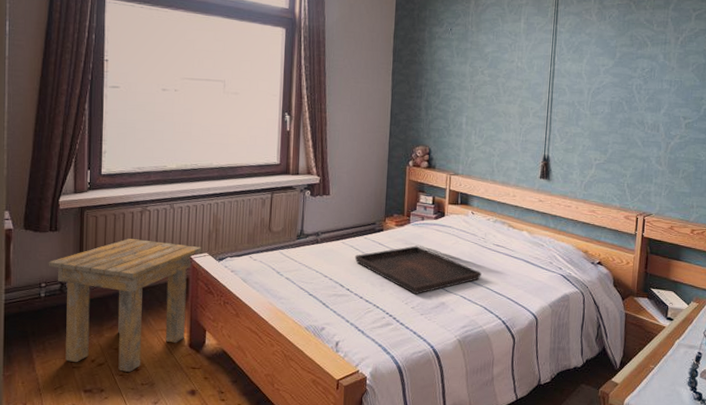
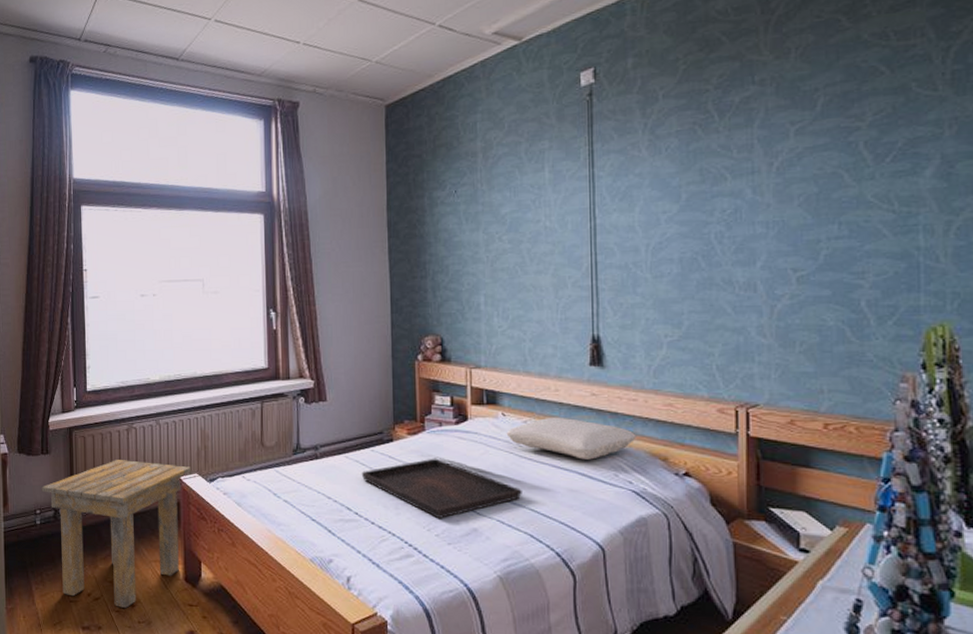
pillow: none [473,216,568,251] -> present [506,416,636,460]

